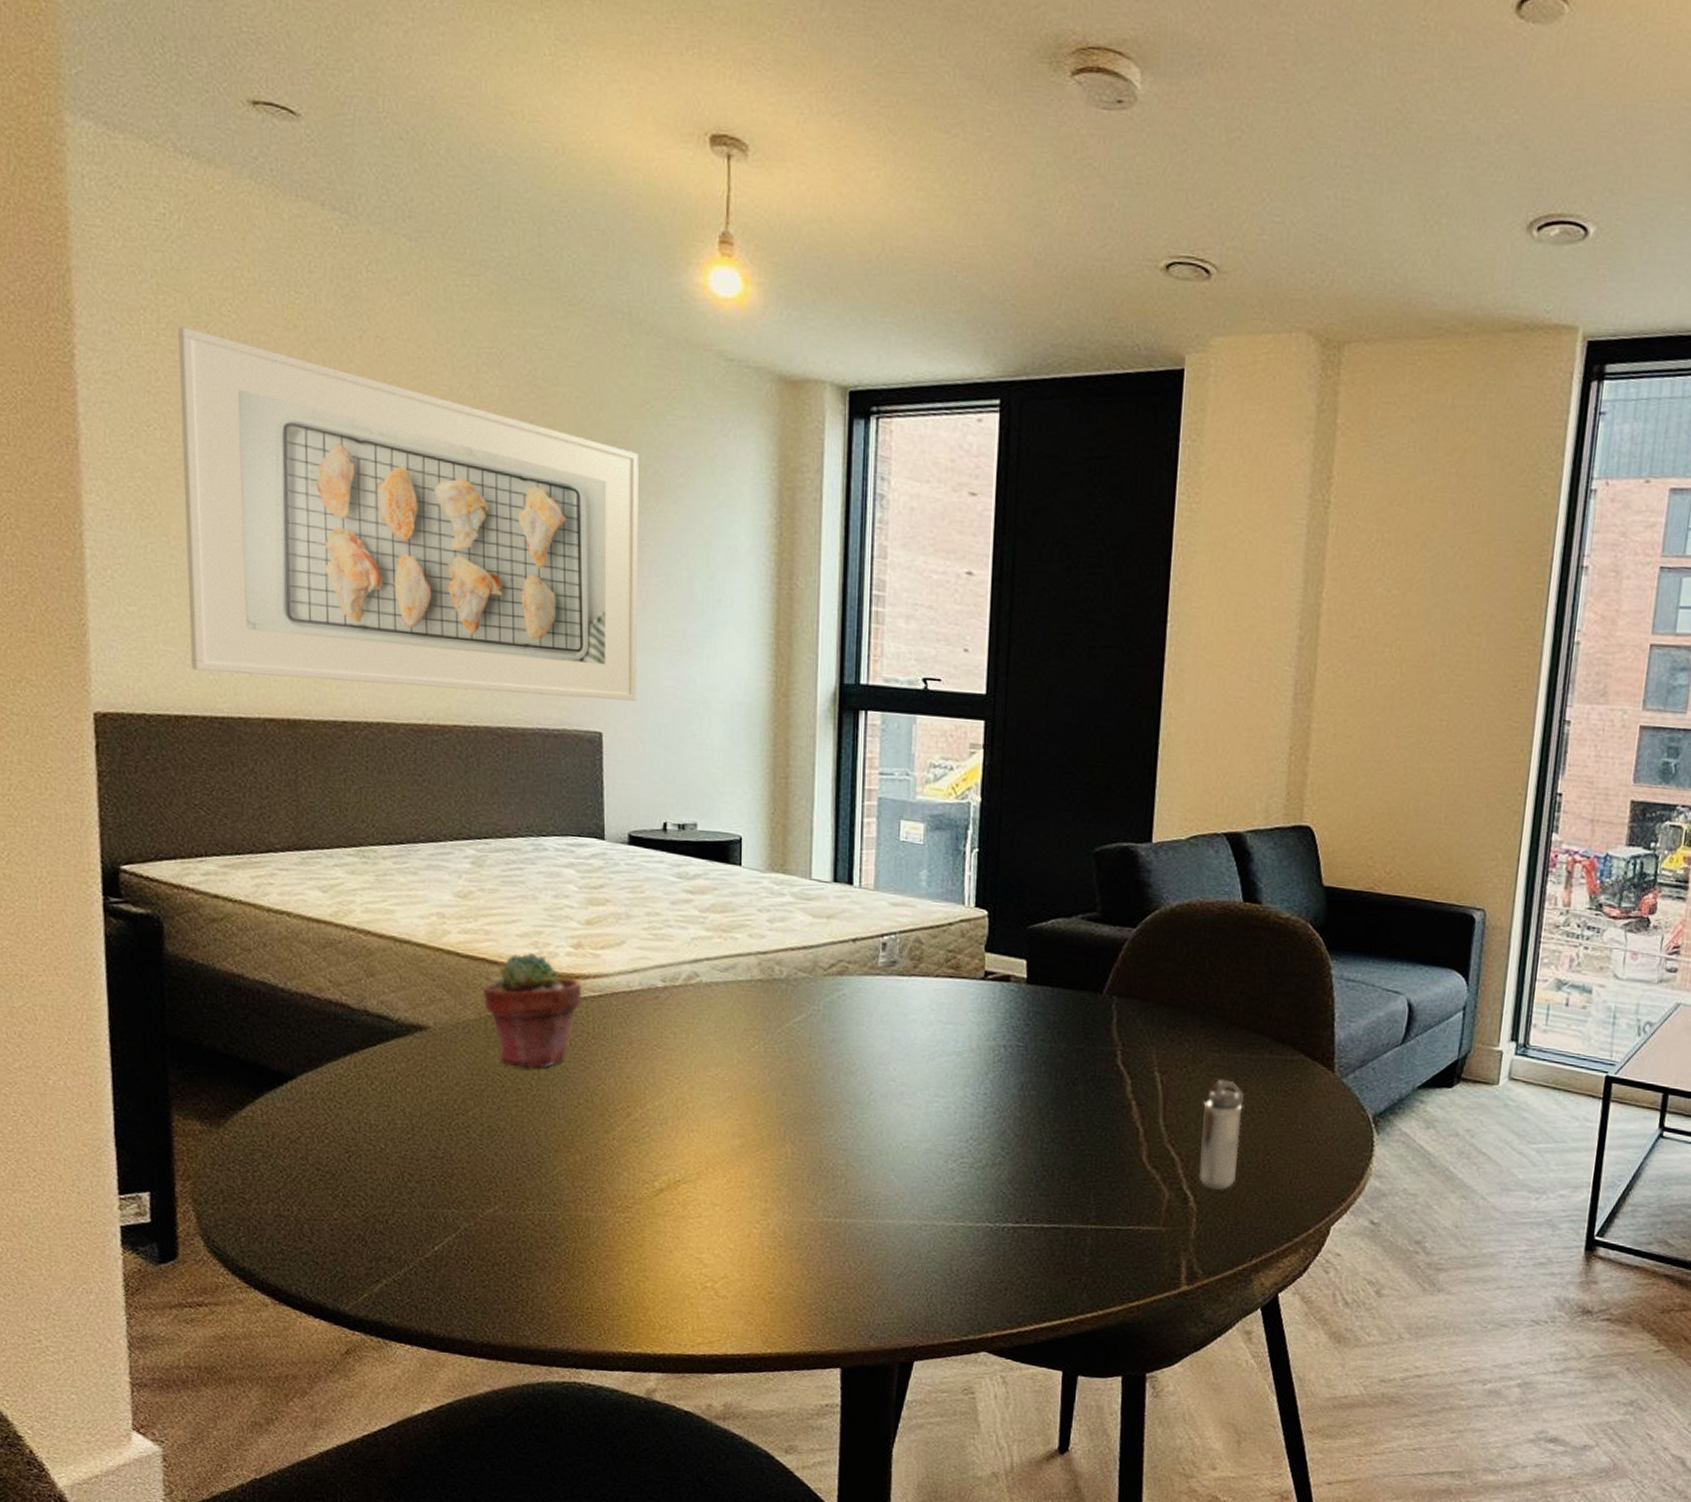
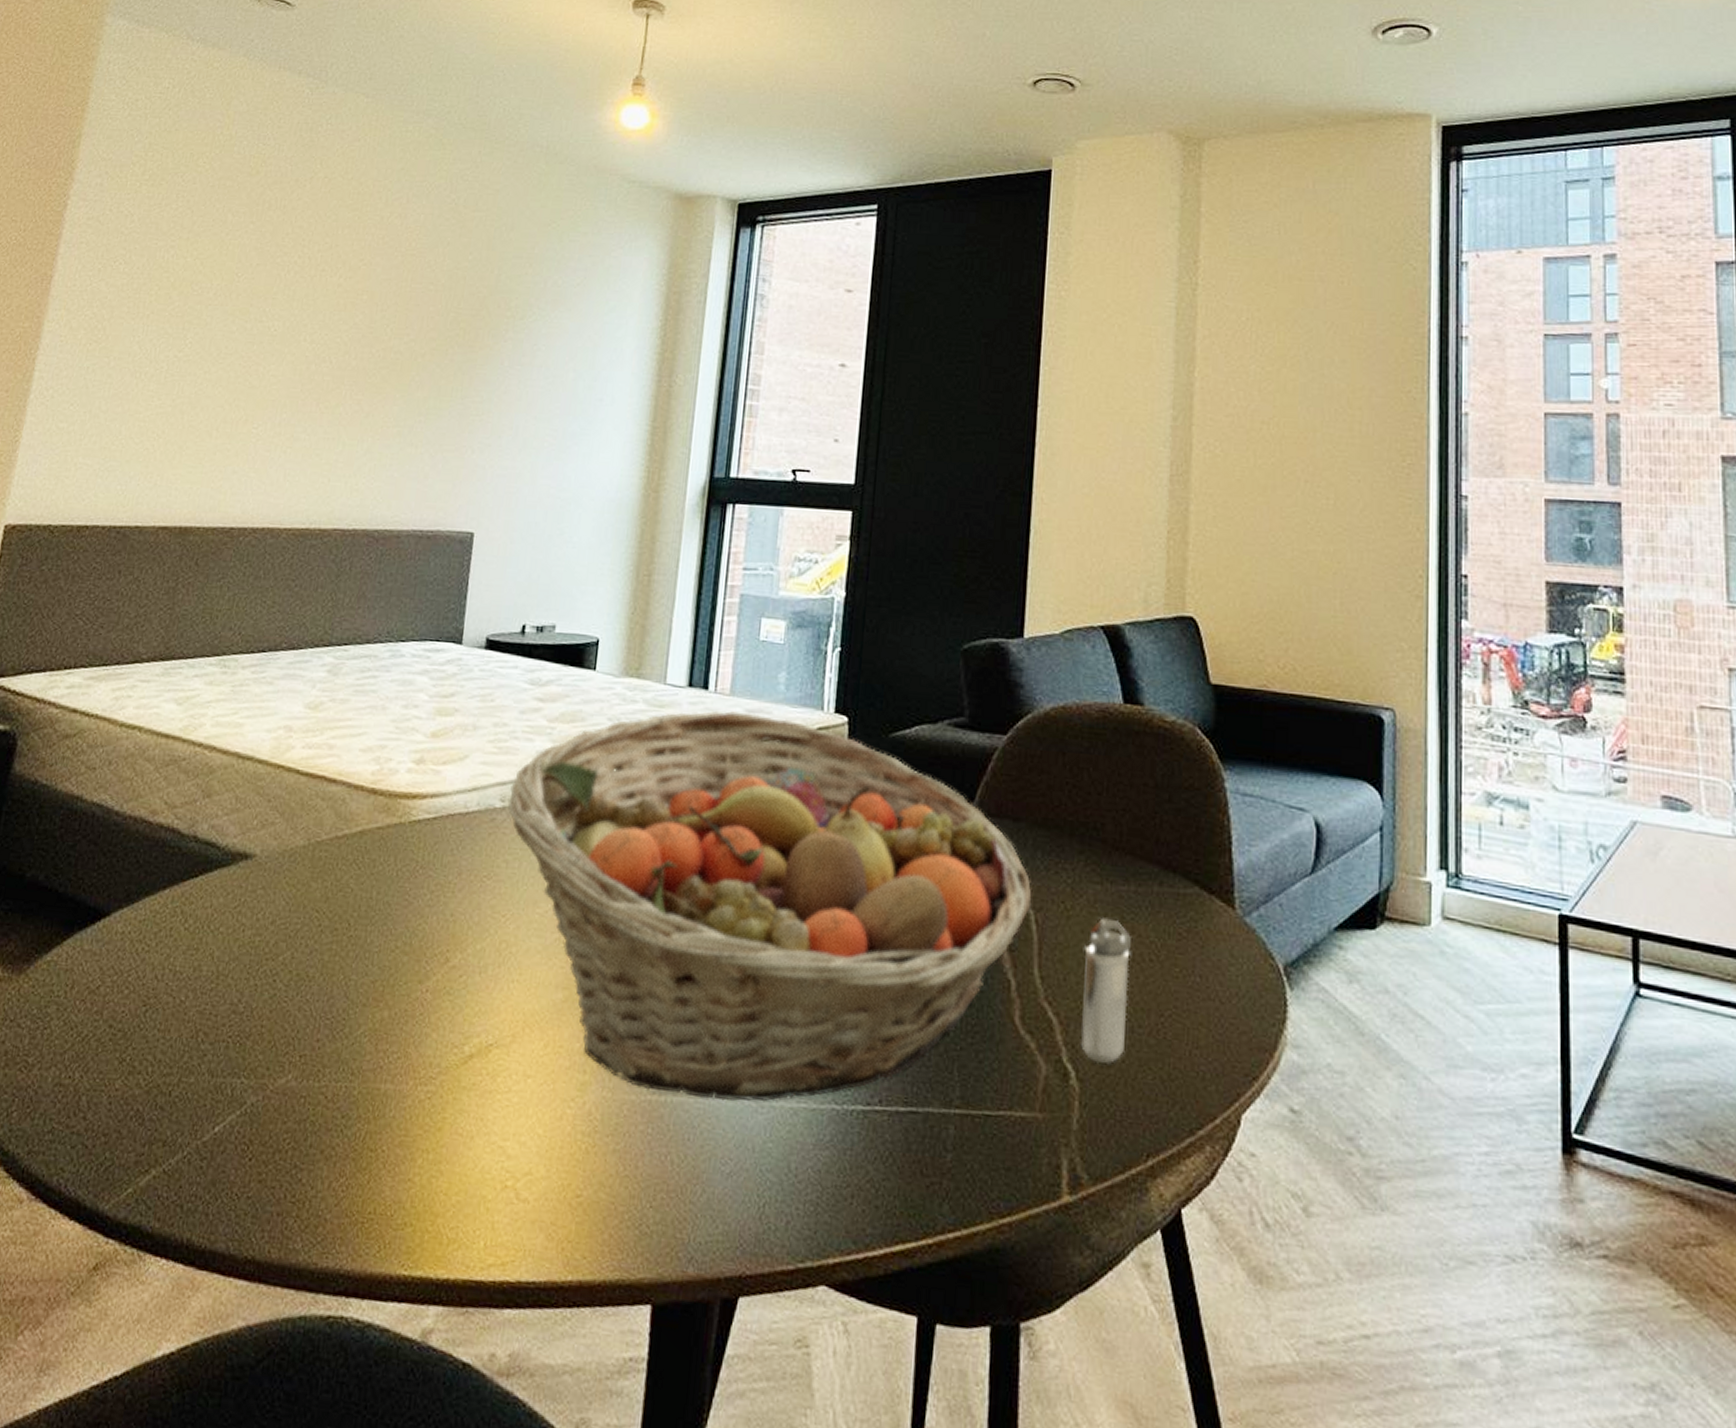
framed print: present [178,326,639,701] -> none [103,177,541,500]
potted succulent: present [482,953,582,1068] -> none [315,769,417,903]
fruit basket: none [669,903,1158,1222] -> present [507,710,1032,1102]

